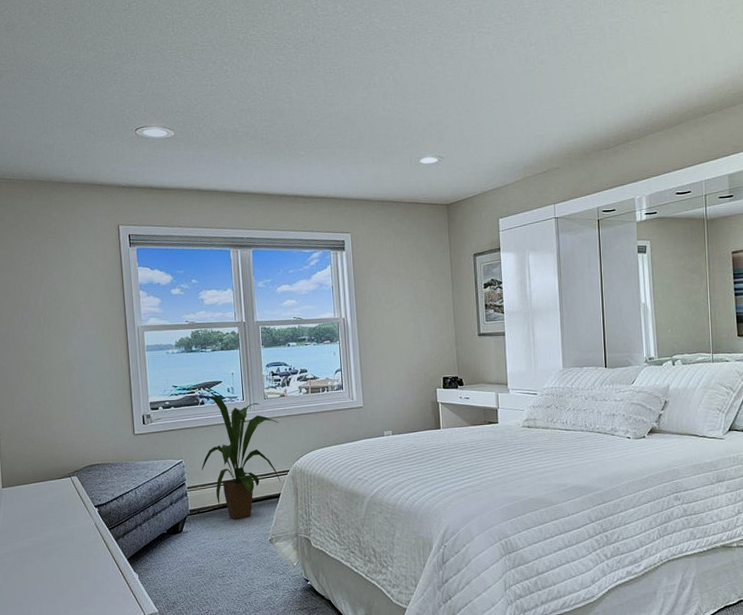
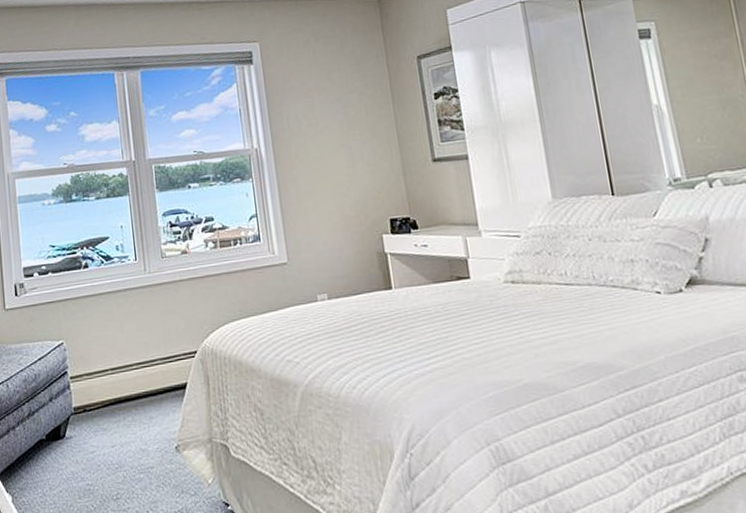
house plant: present [201,395,281,520] -> none [86,256,188,420]

